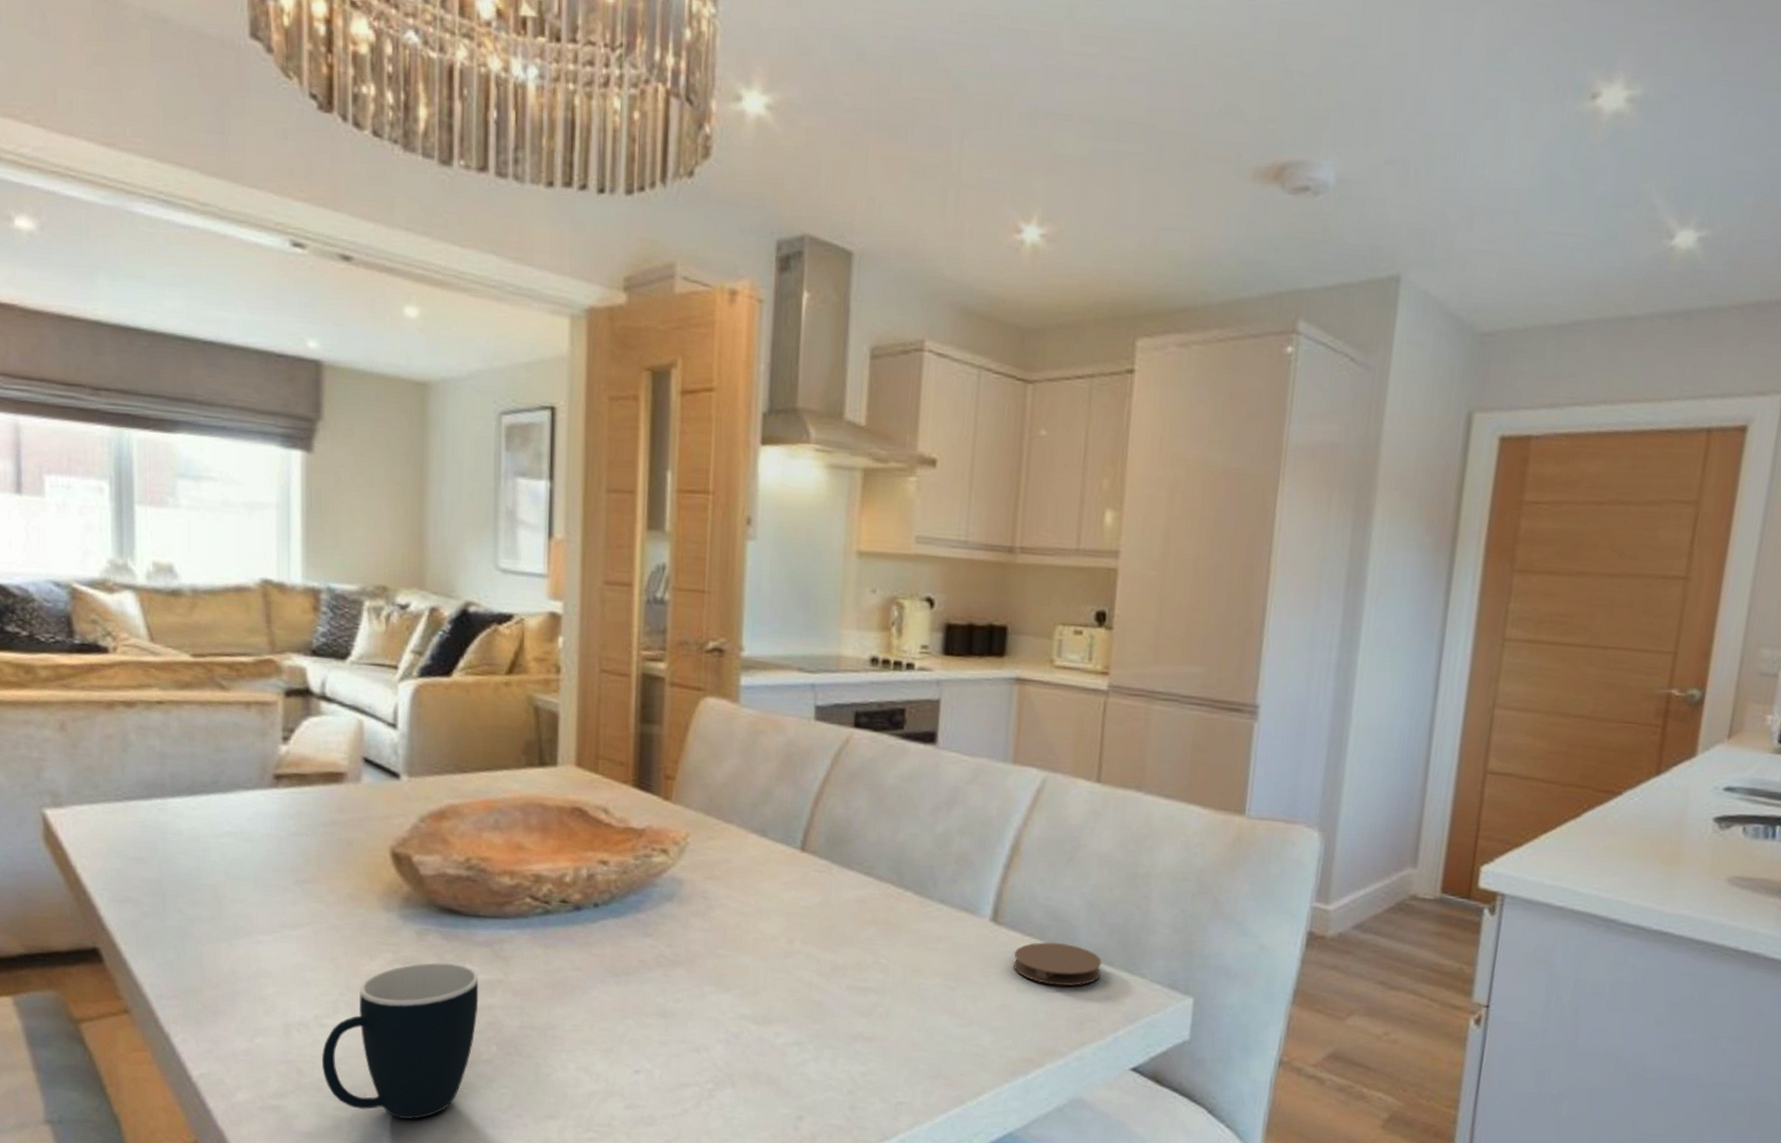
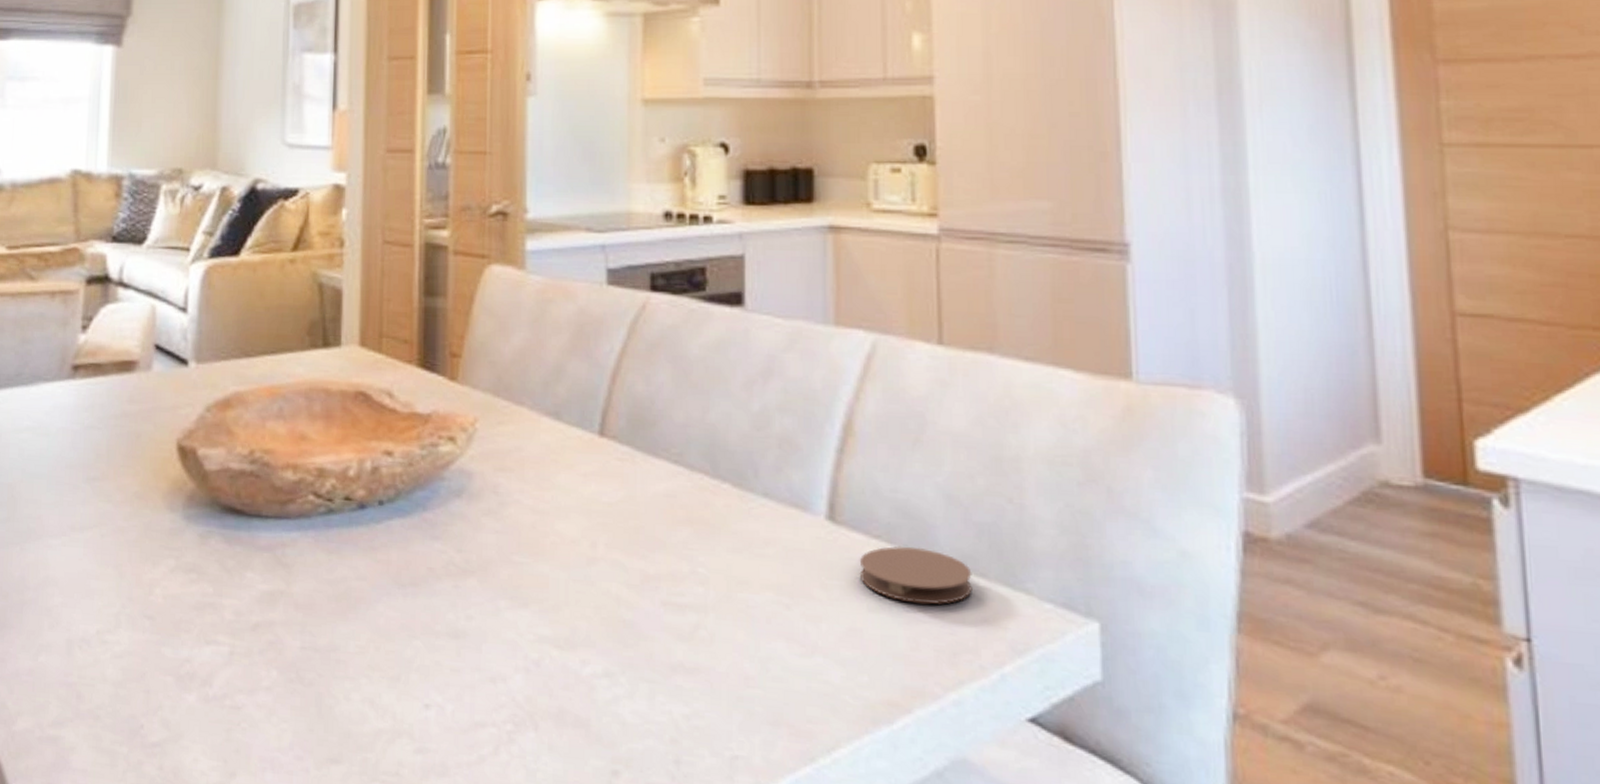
mug: present [321,962,479,1120] -> none [101,570,260,758]

